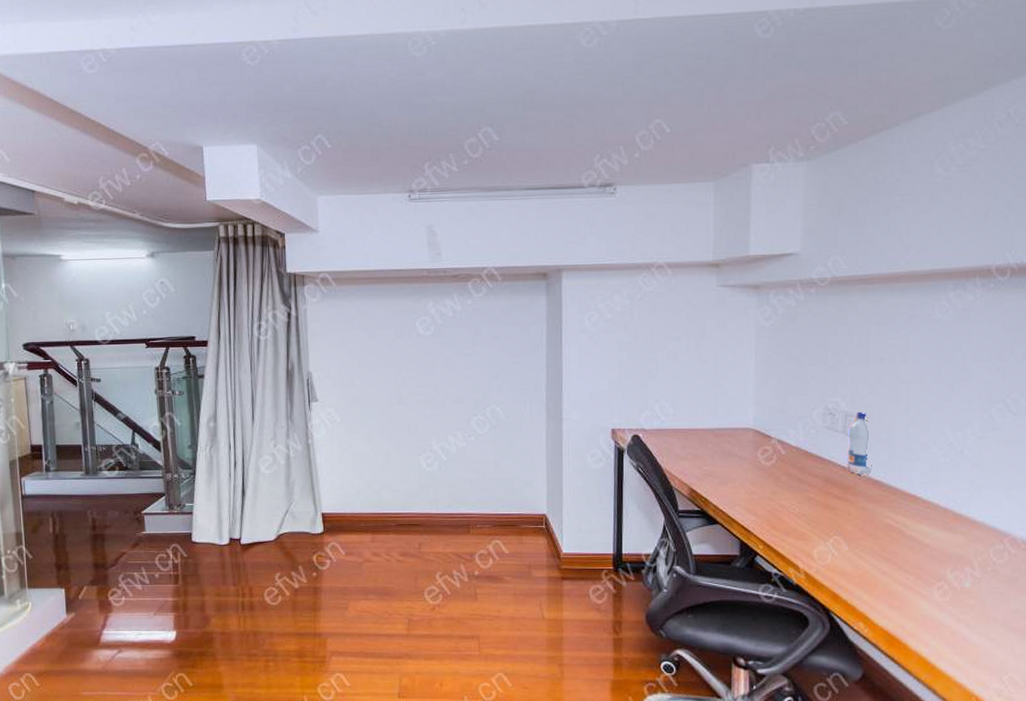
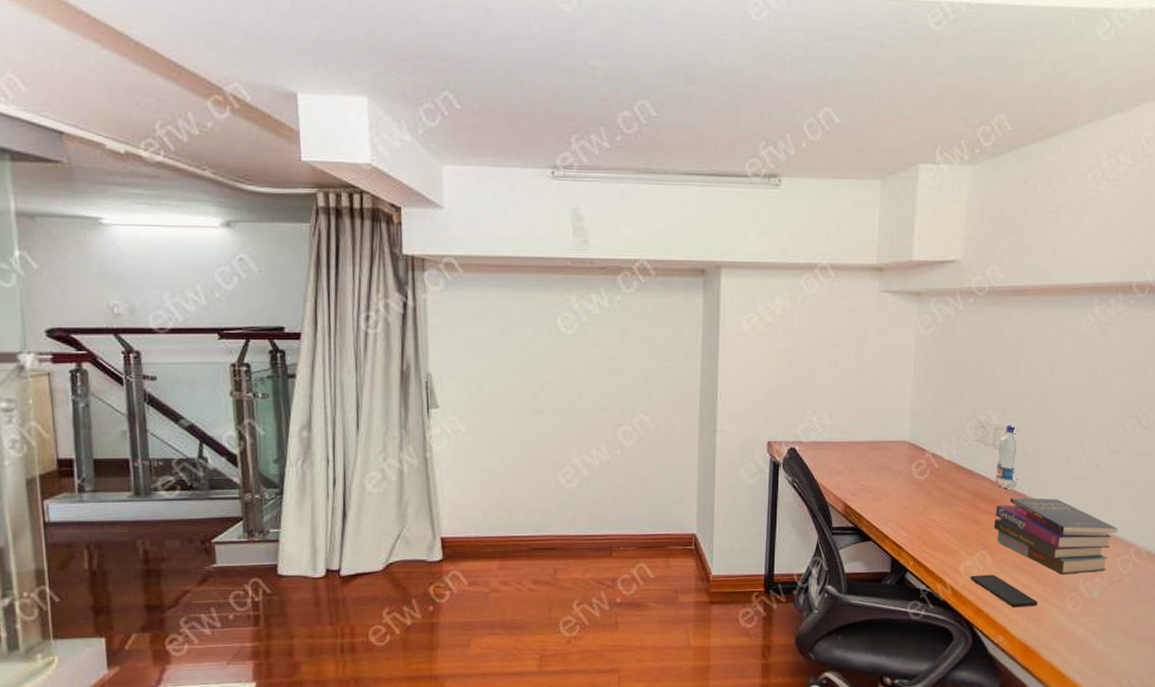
smartphone: none [825,560,901,595] -> present [970,574,1038,608]
books: none [848,484,988,563] -> present [994,497,1118,575]

